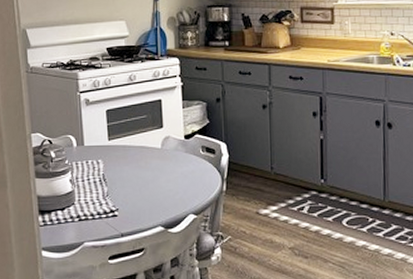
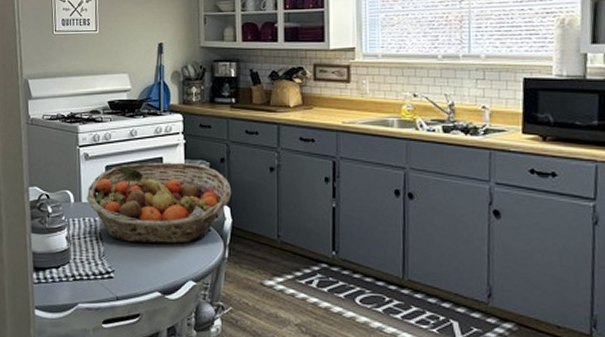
fruit basket: none [88,103,228,182] -> present [86,162,232,244]

